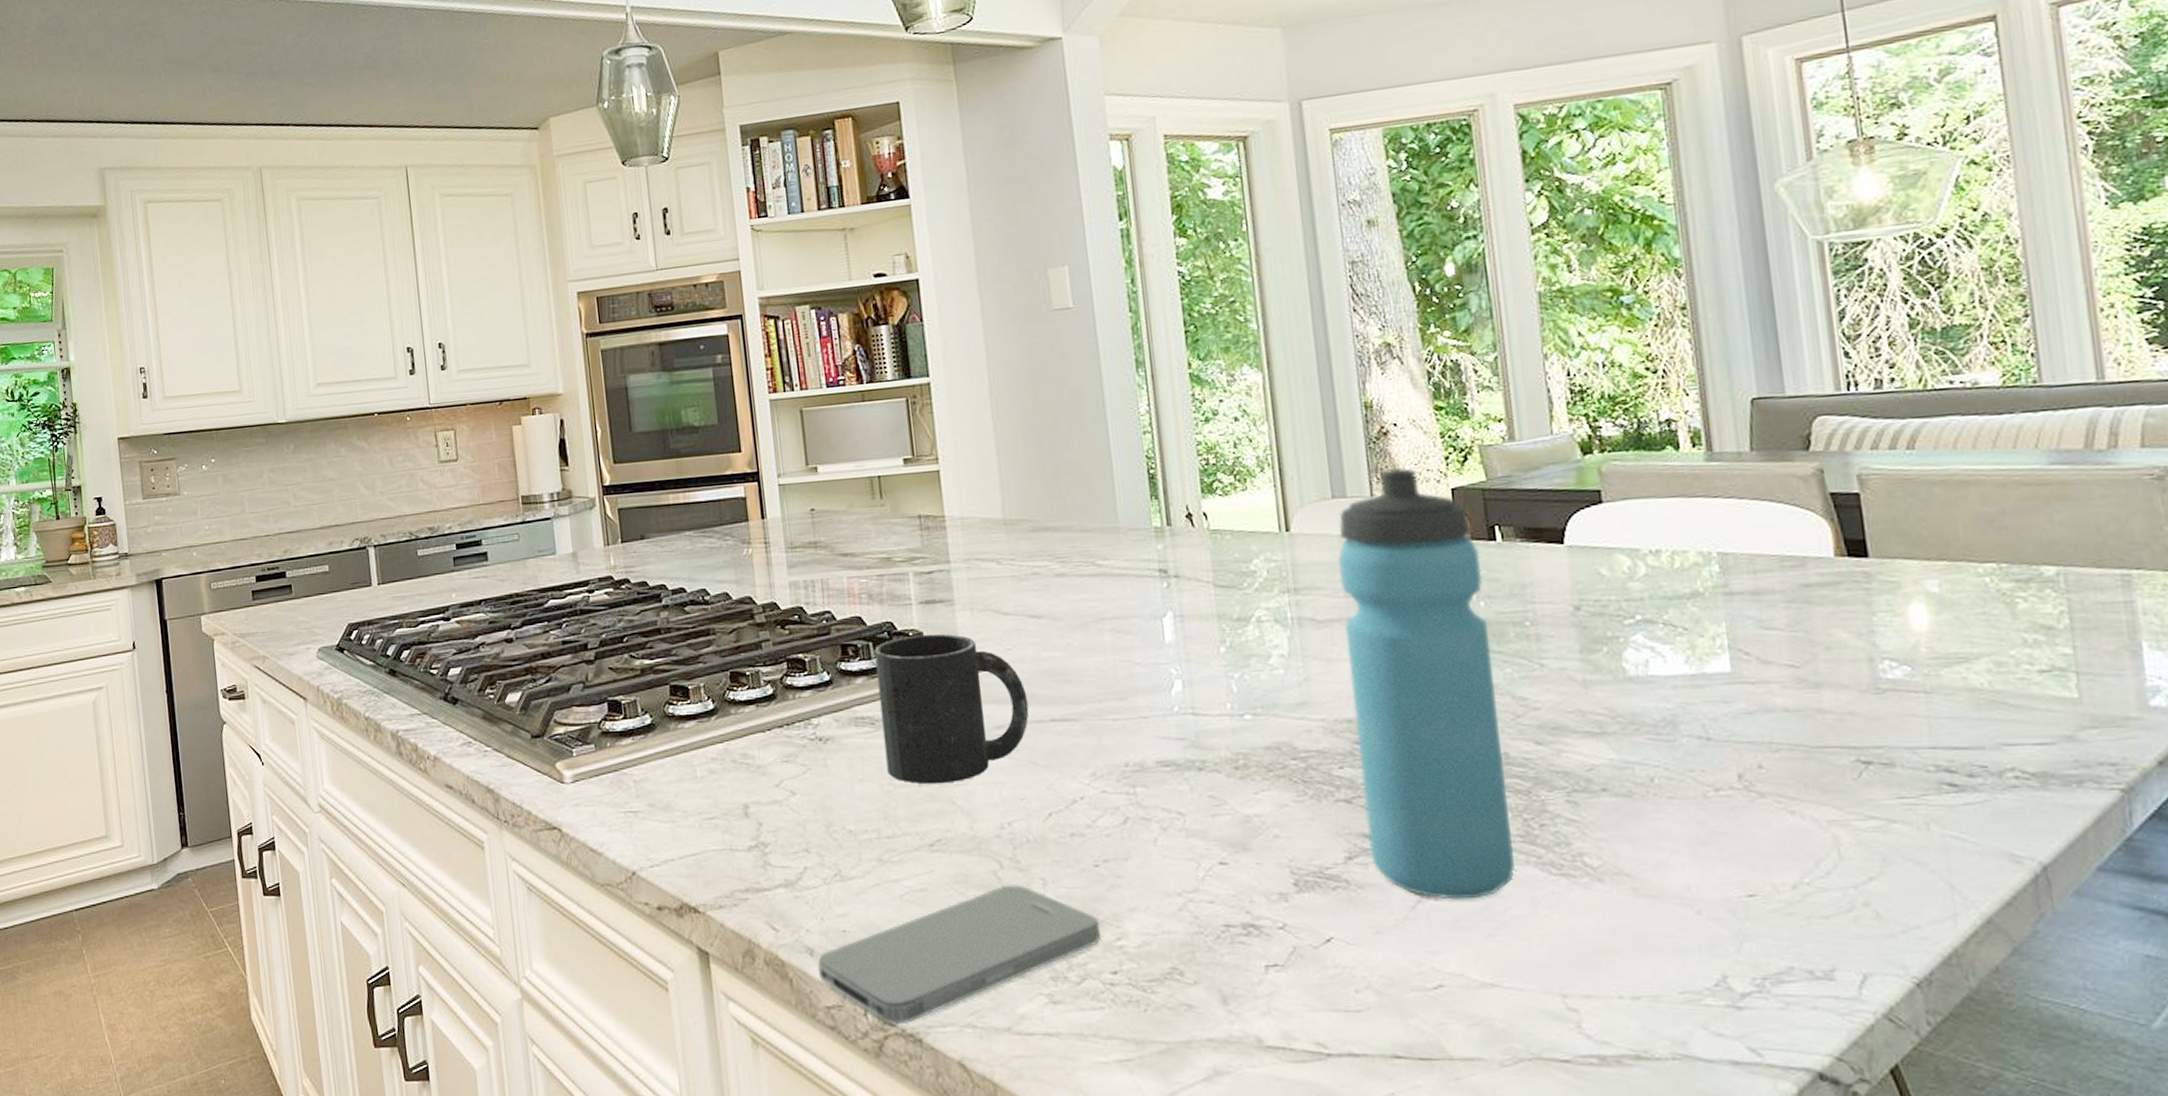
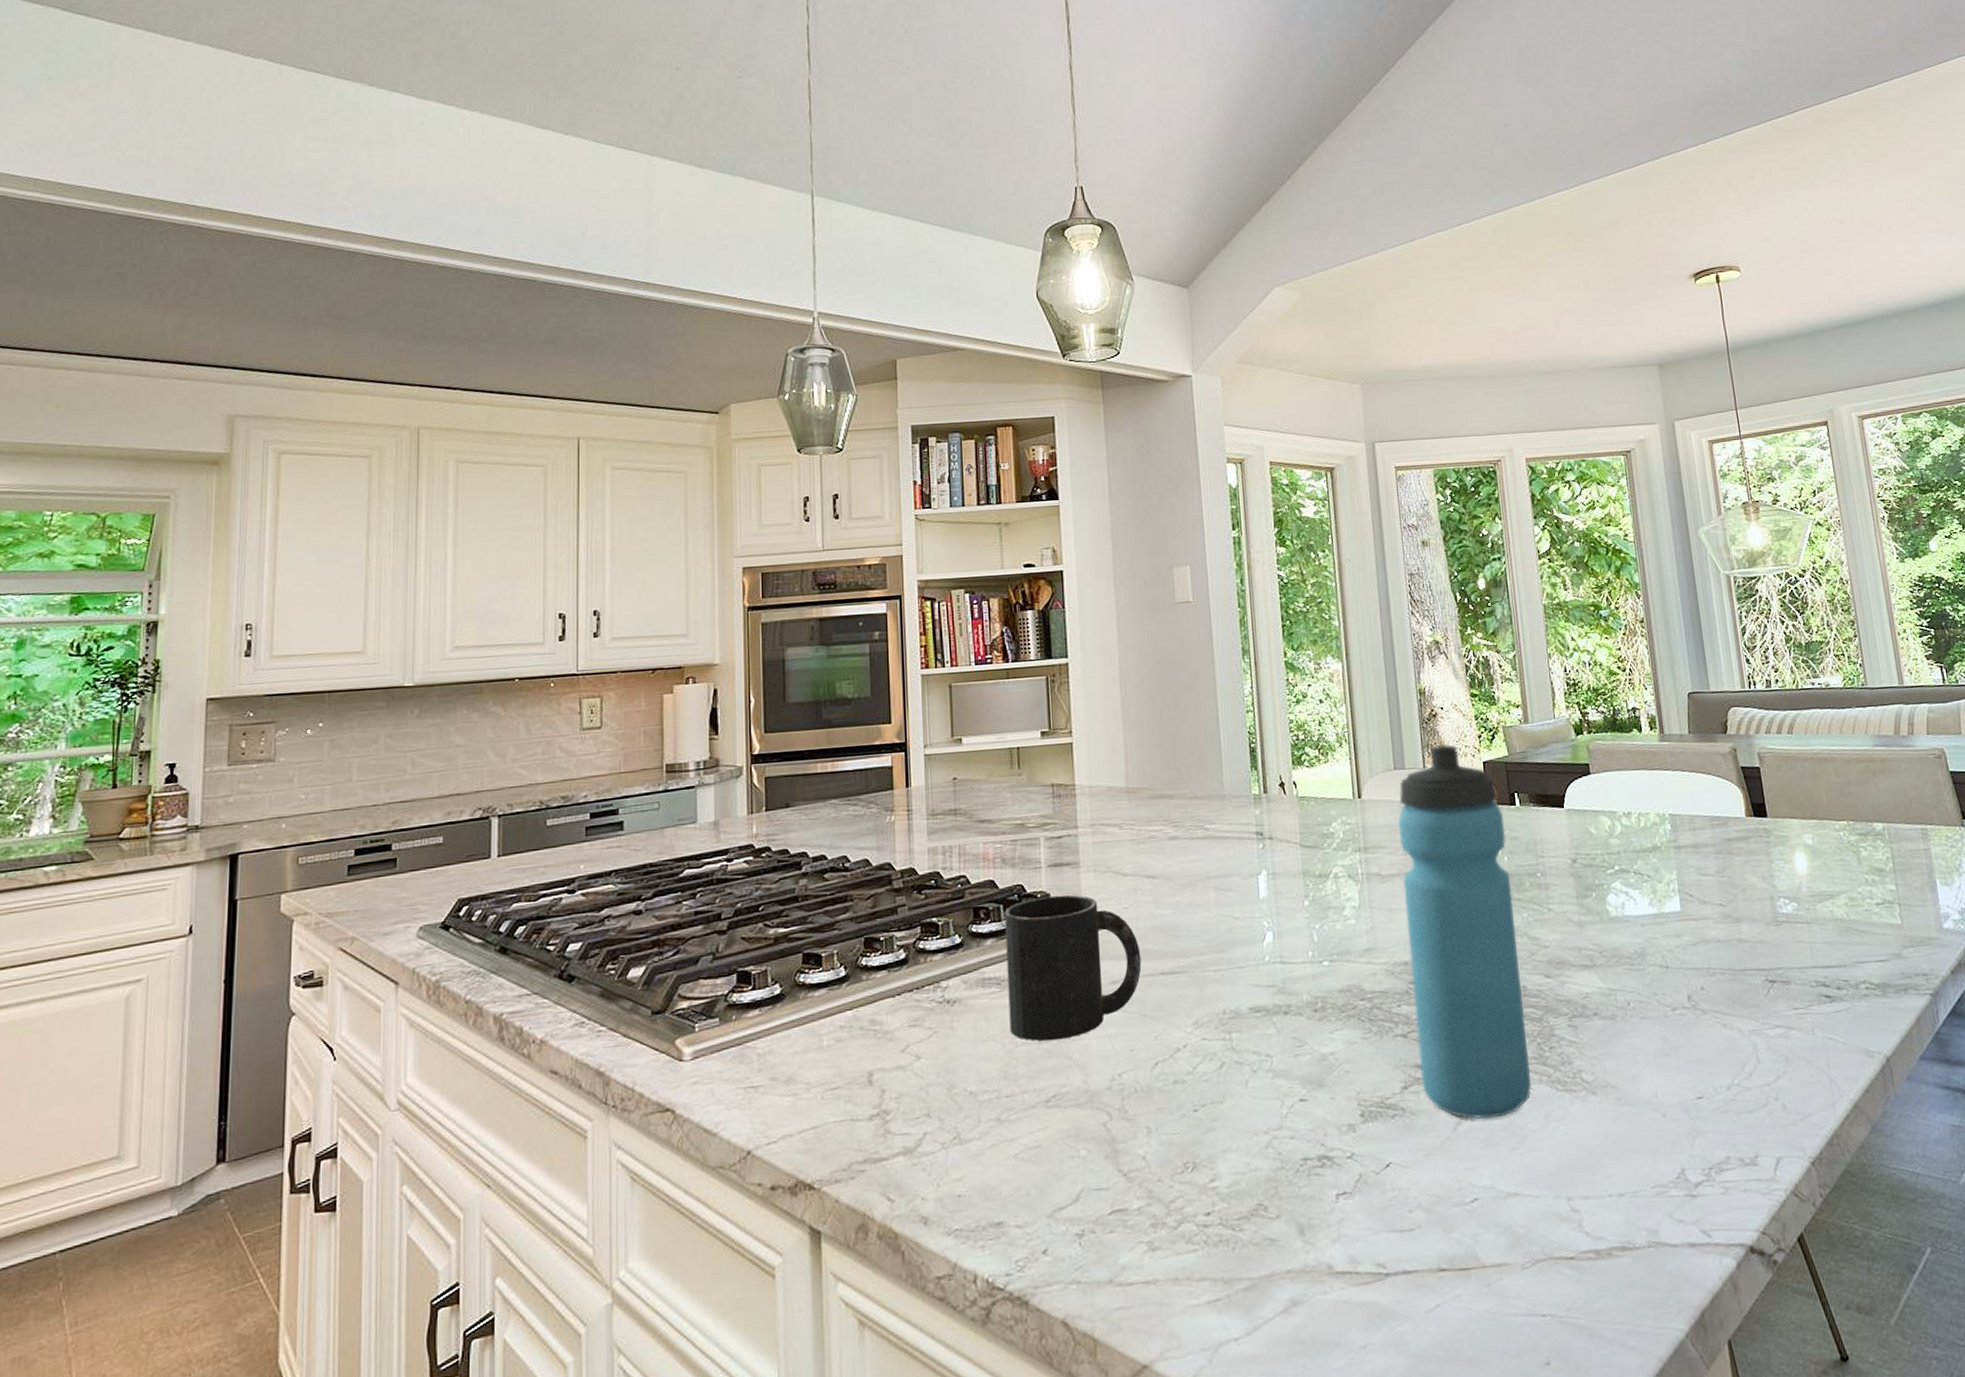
smartphone: present [818,884,1101,1025] -> none [931,1134,1197,1289]

